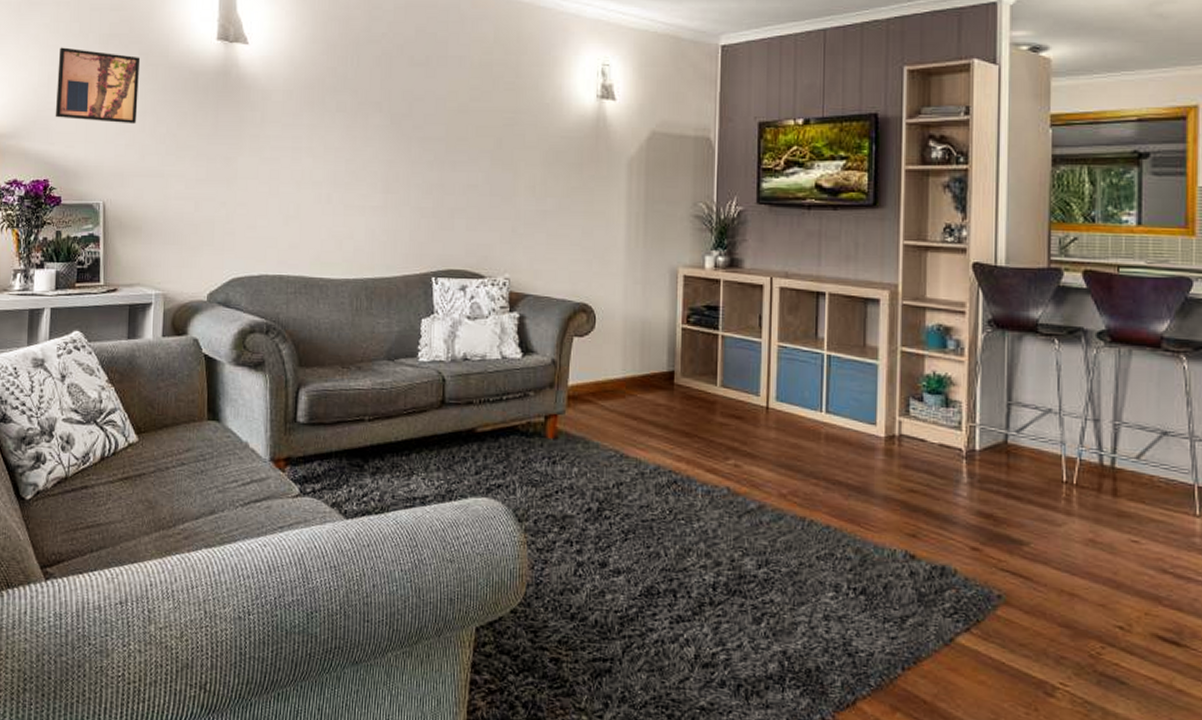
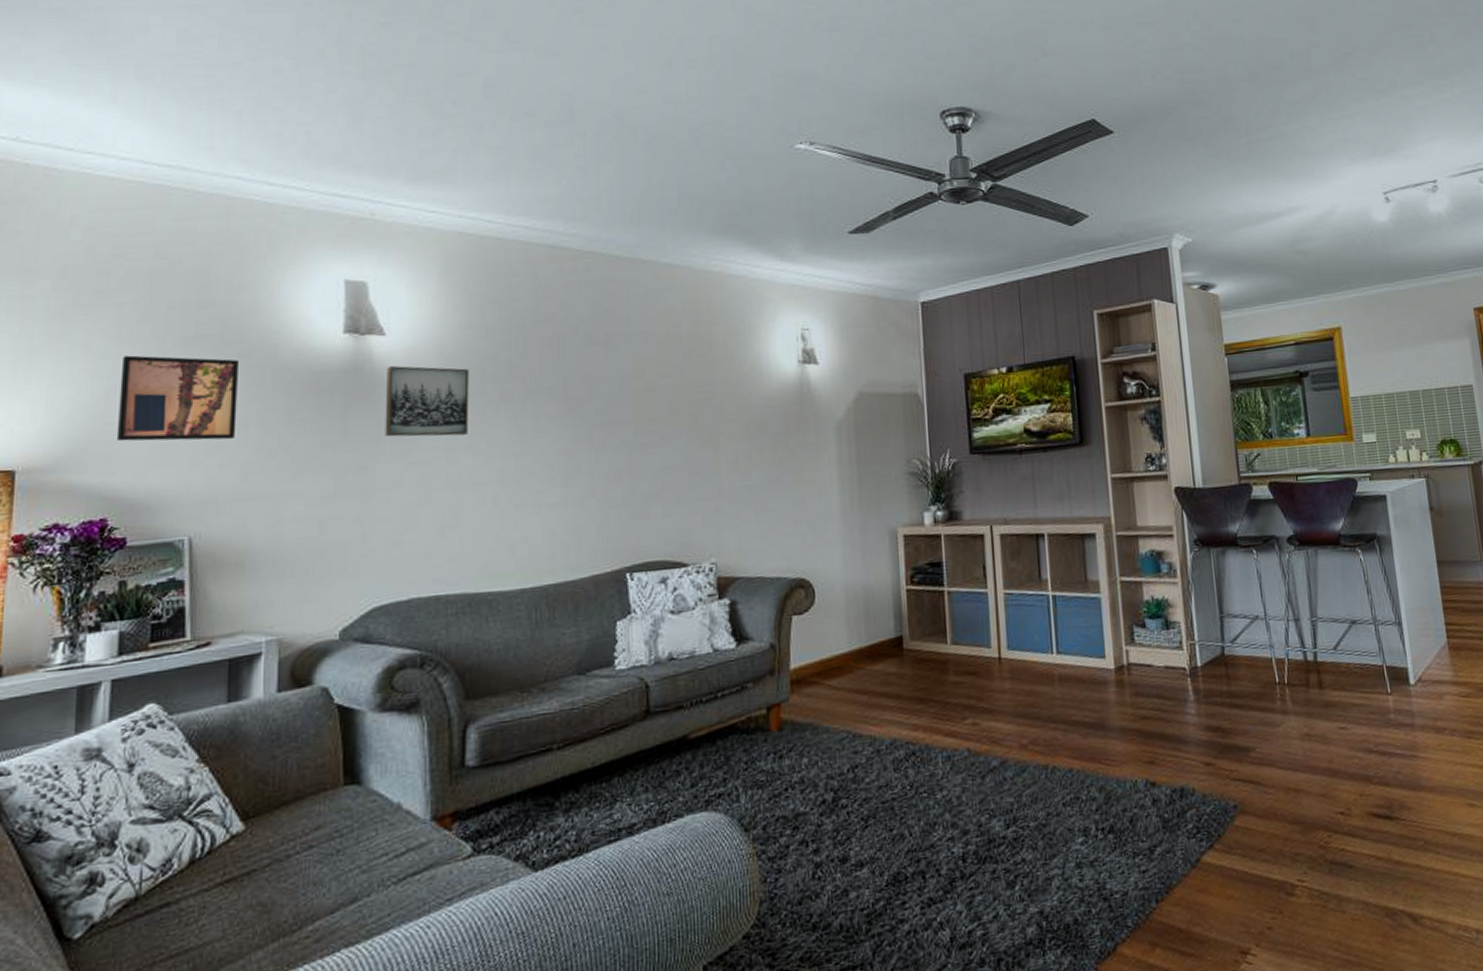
wall art: none [245,72,312,138] -> present [385,366,469,437]

